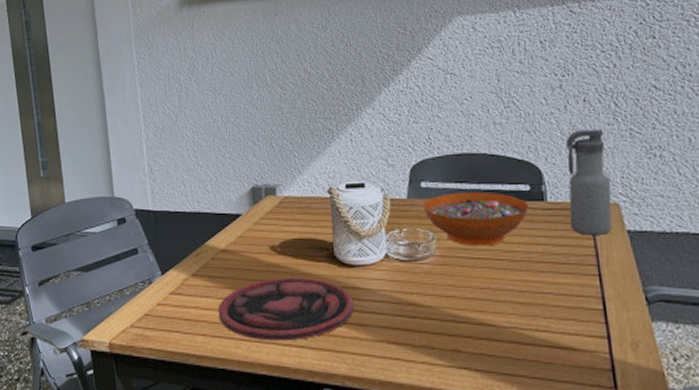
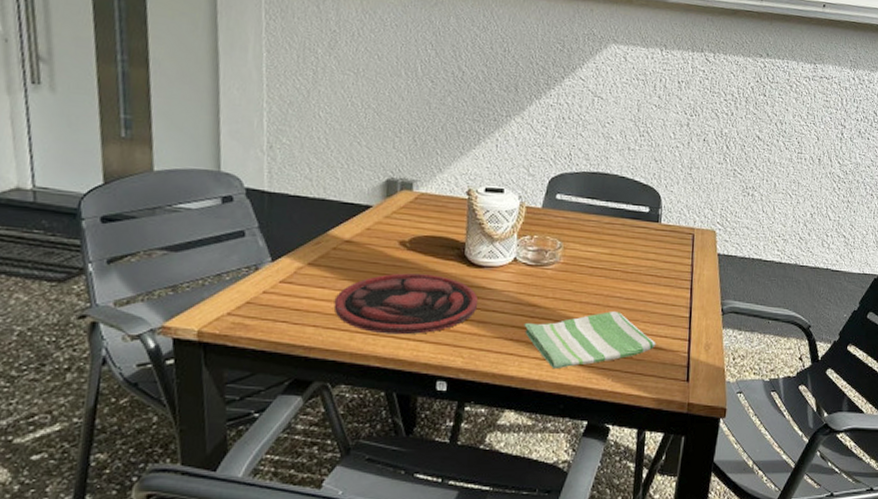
dish towel: none [406,307,566,376] -> present [524,311,656,370]
decorative bowl: present [423,192,530,246] -> none [555,207,646,258]
water bottle: present [565,129,612,235] -> none [675,164,715,256]

